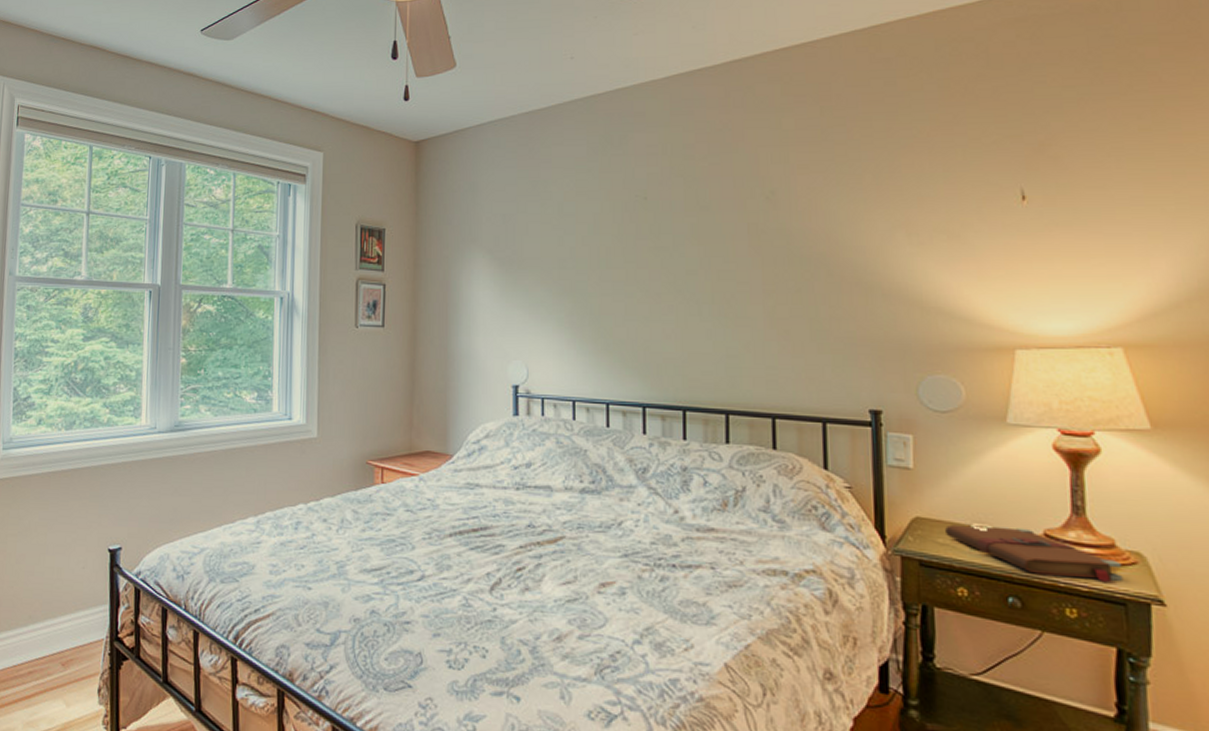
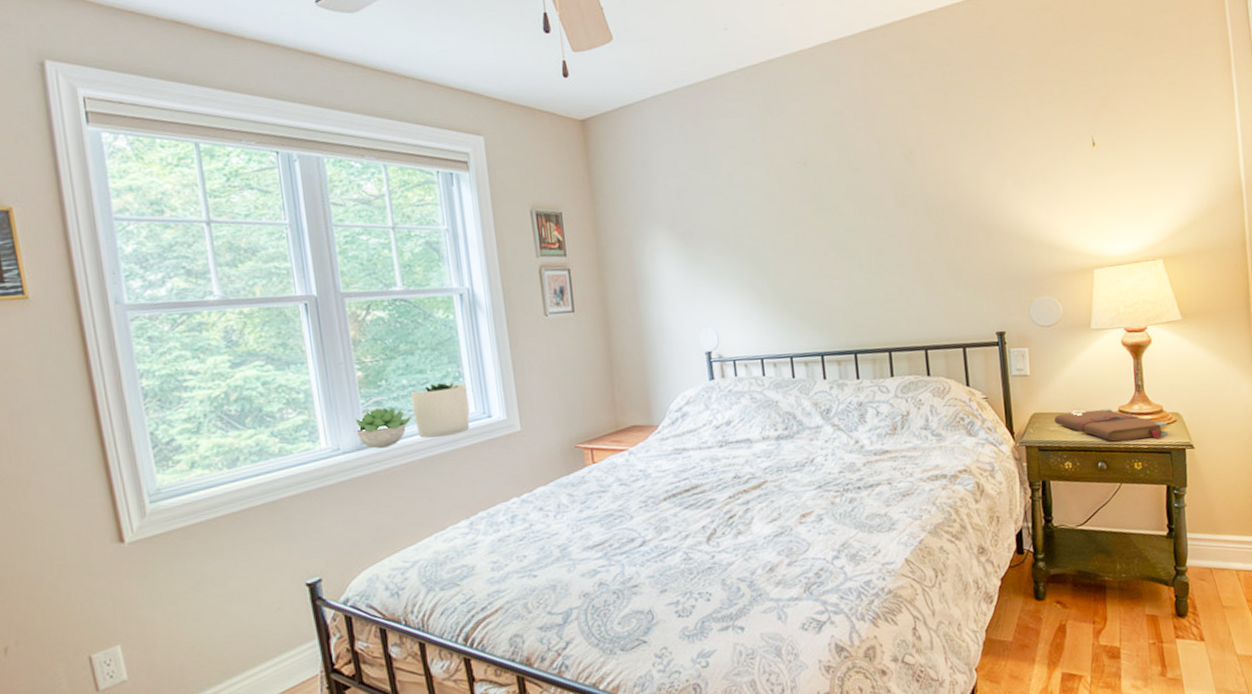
succulent plant: none [171,394,222,434] -> present [355,407,412,449]
planter: none [223,378,273,432] -> present [411,382,470,438]

